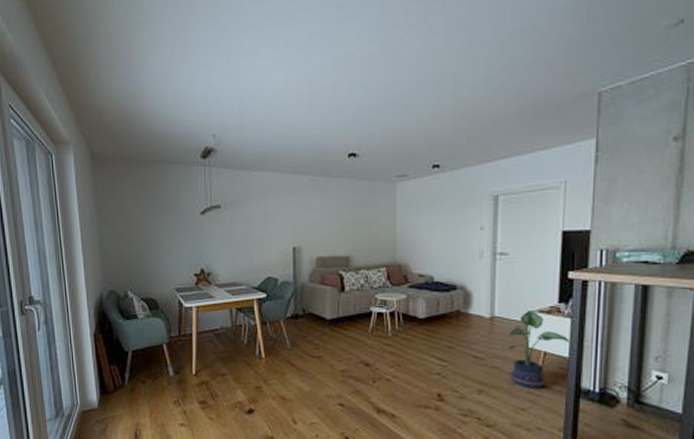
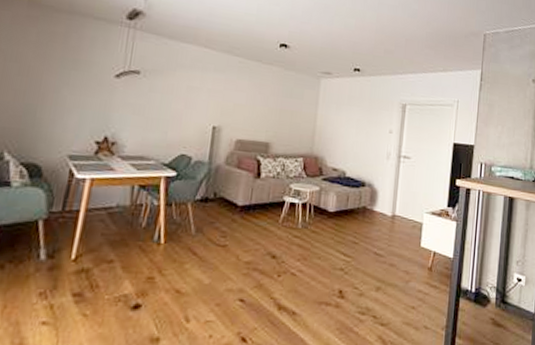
potted plant: present [503,311,570,389] -> none [401,212,455,287]

